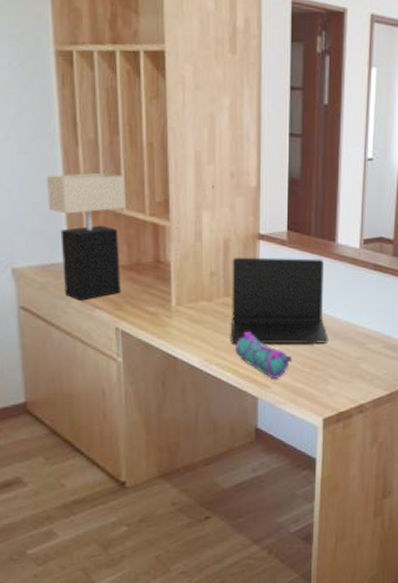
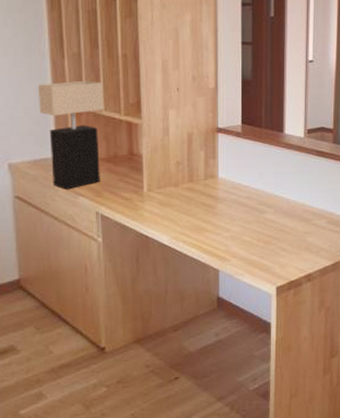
laptop: present [230,257,329,345] -> none [194,147,279,223]
pencil case: present [236,331,292,379] -> none [199,212,248,253]

